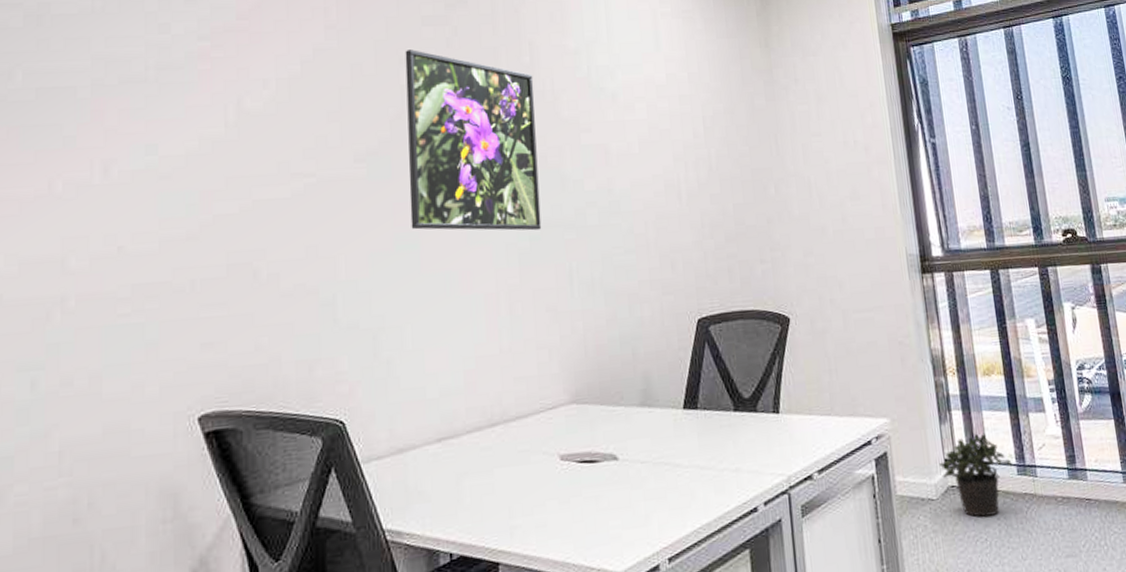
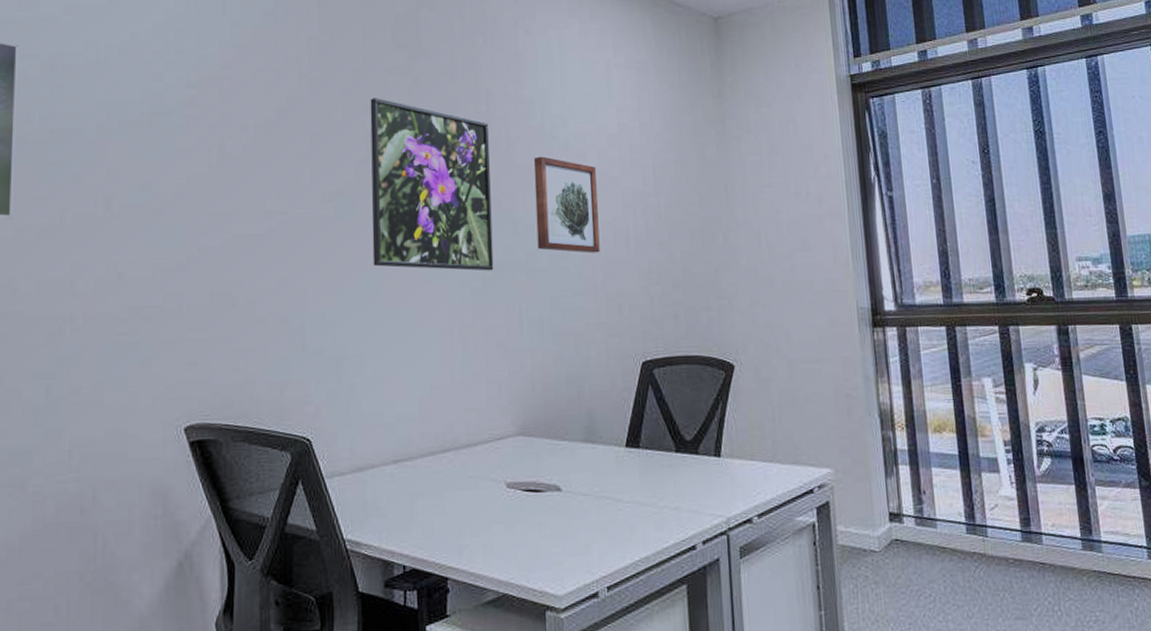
wall art: none [580,109,652,209] -> present [533,156,600,253]
potted plant: present [939,432,1011,517] -> none [883,489,960,572]

